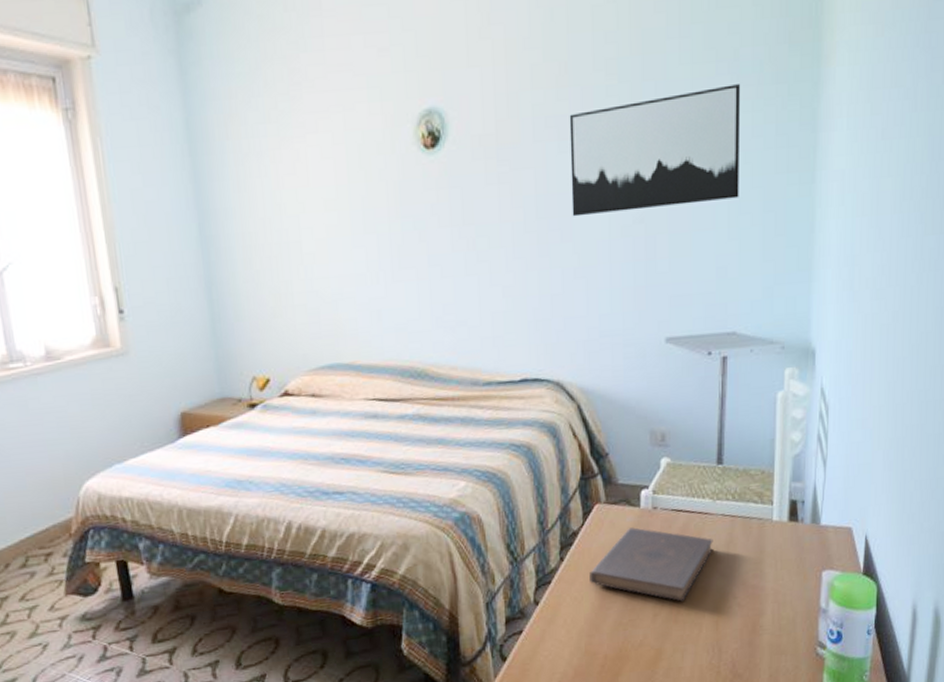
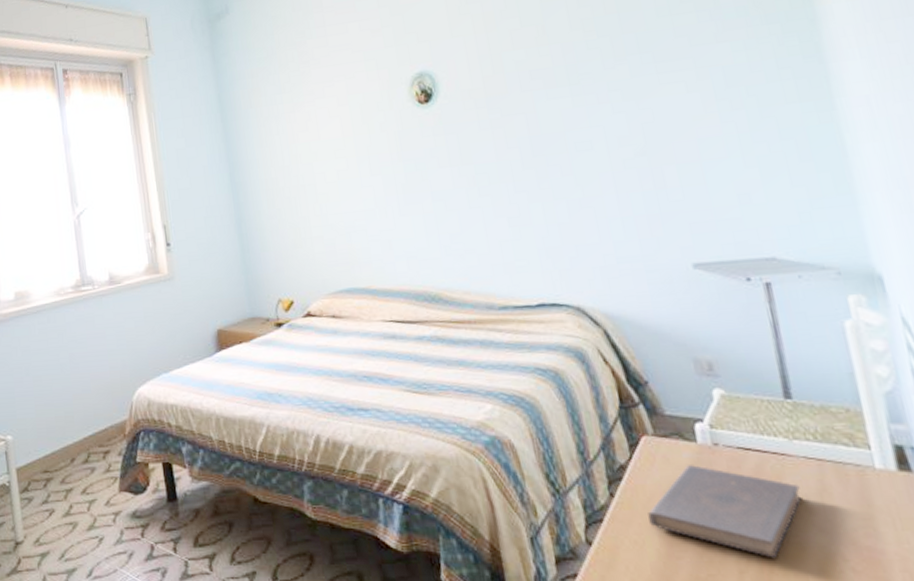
wall art: present [569,84,741,217] -> none [553,28,749,153]

